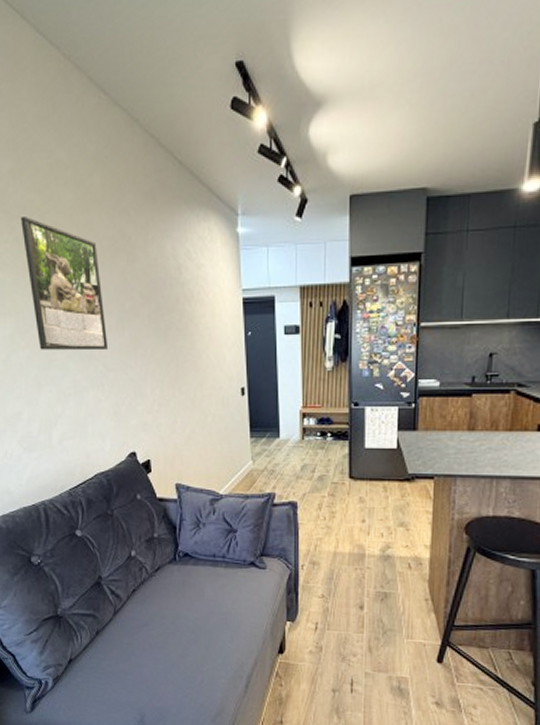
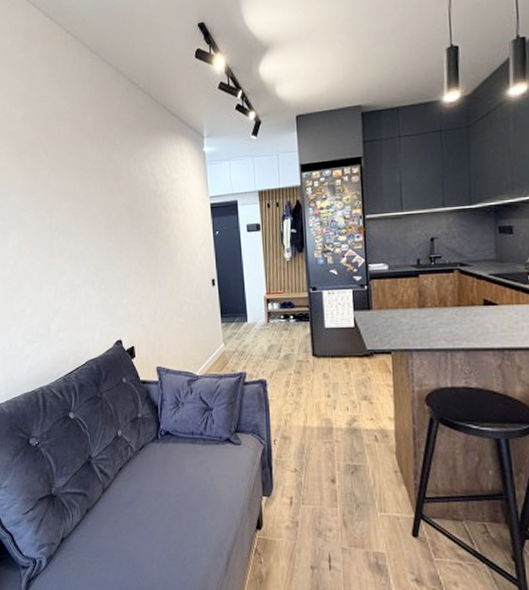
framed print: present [20,217,107,350] -> none [29,151,98,256]

